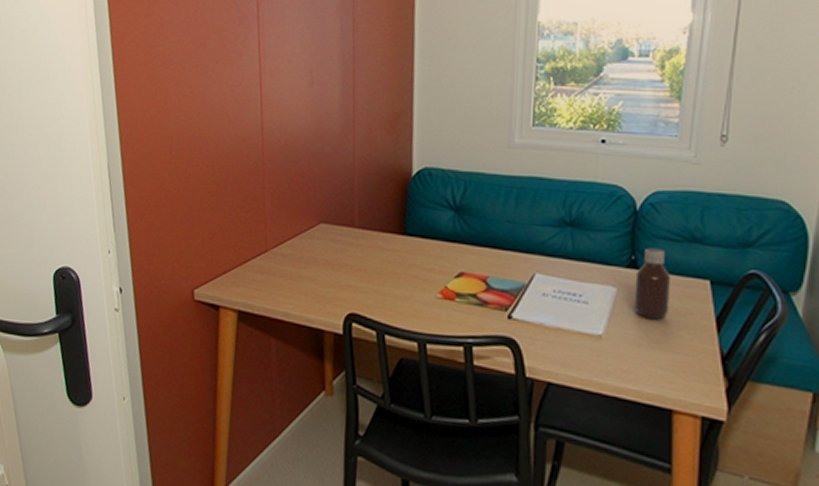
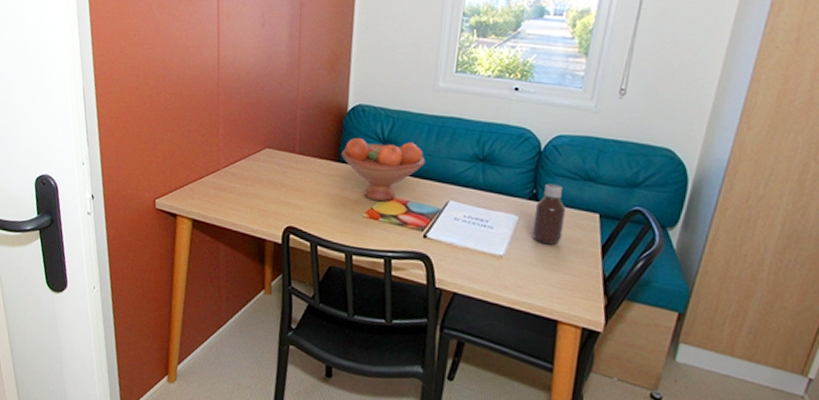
fruit bowl: none [407,206,505,279] -> present [341,138,426,202]

